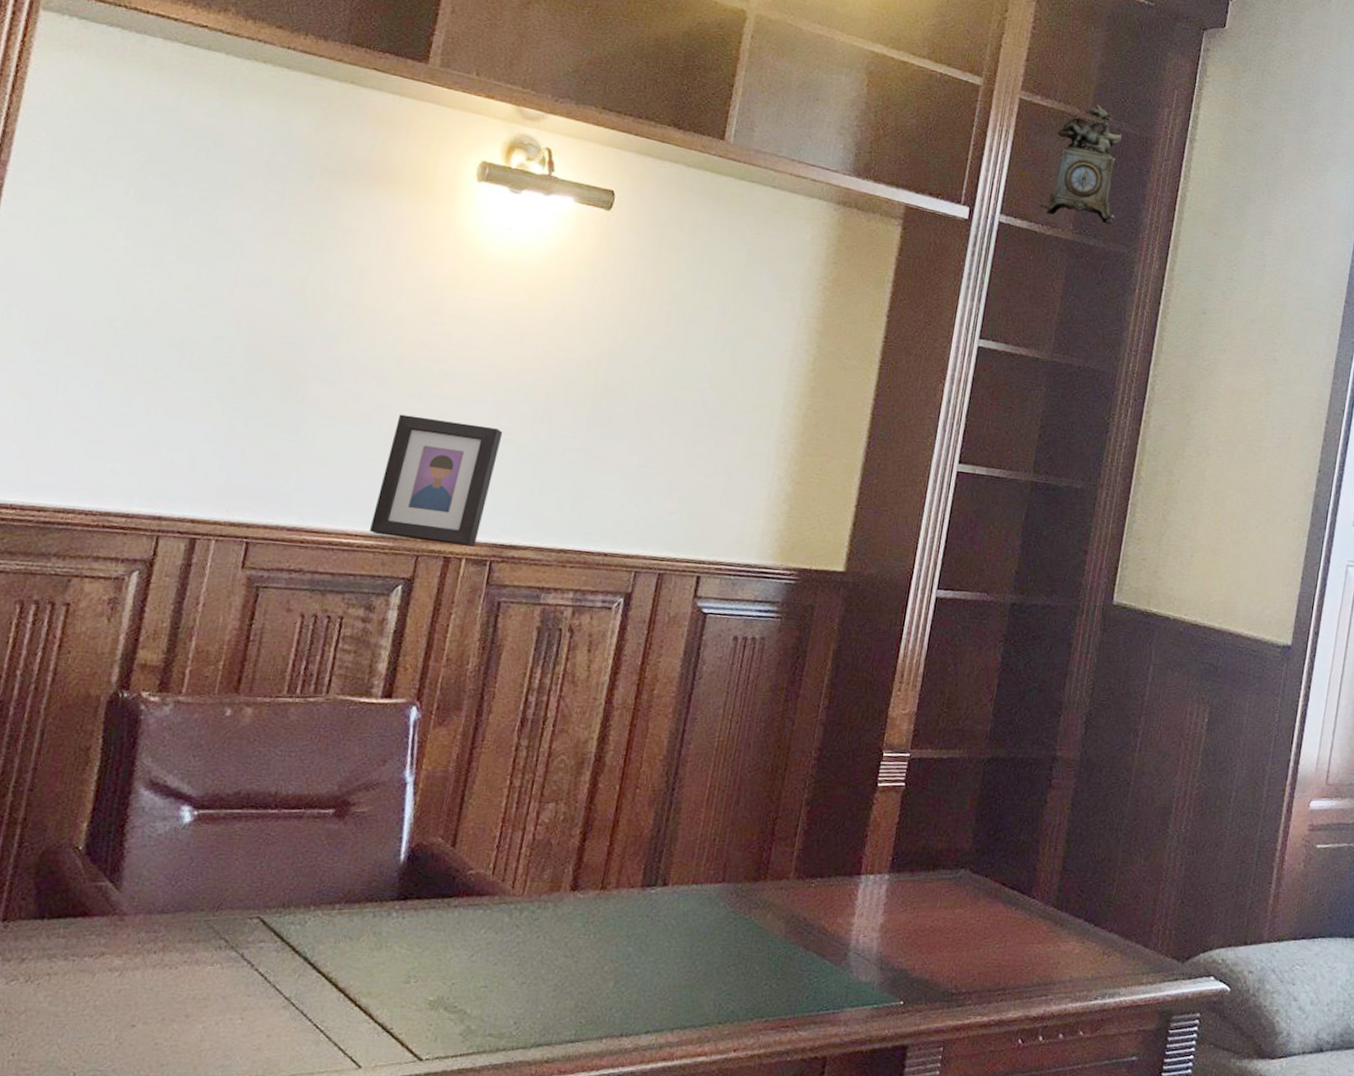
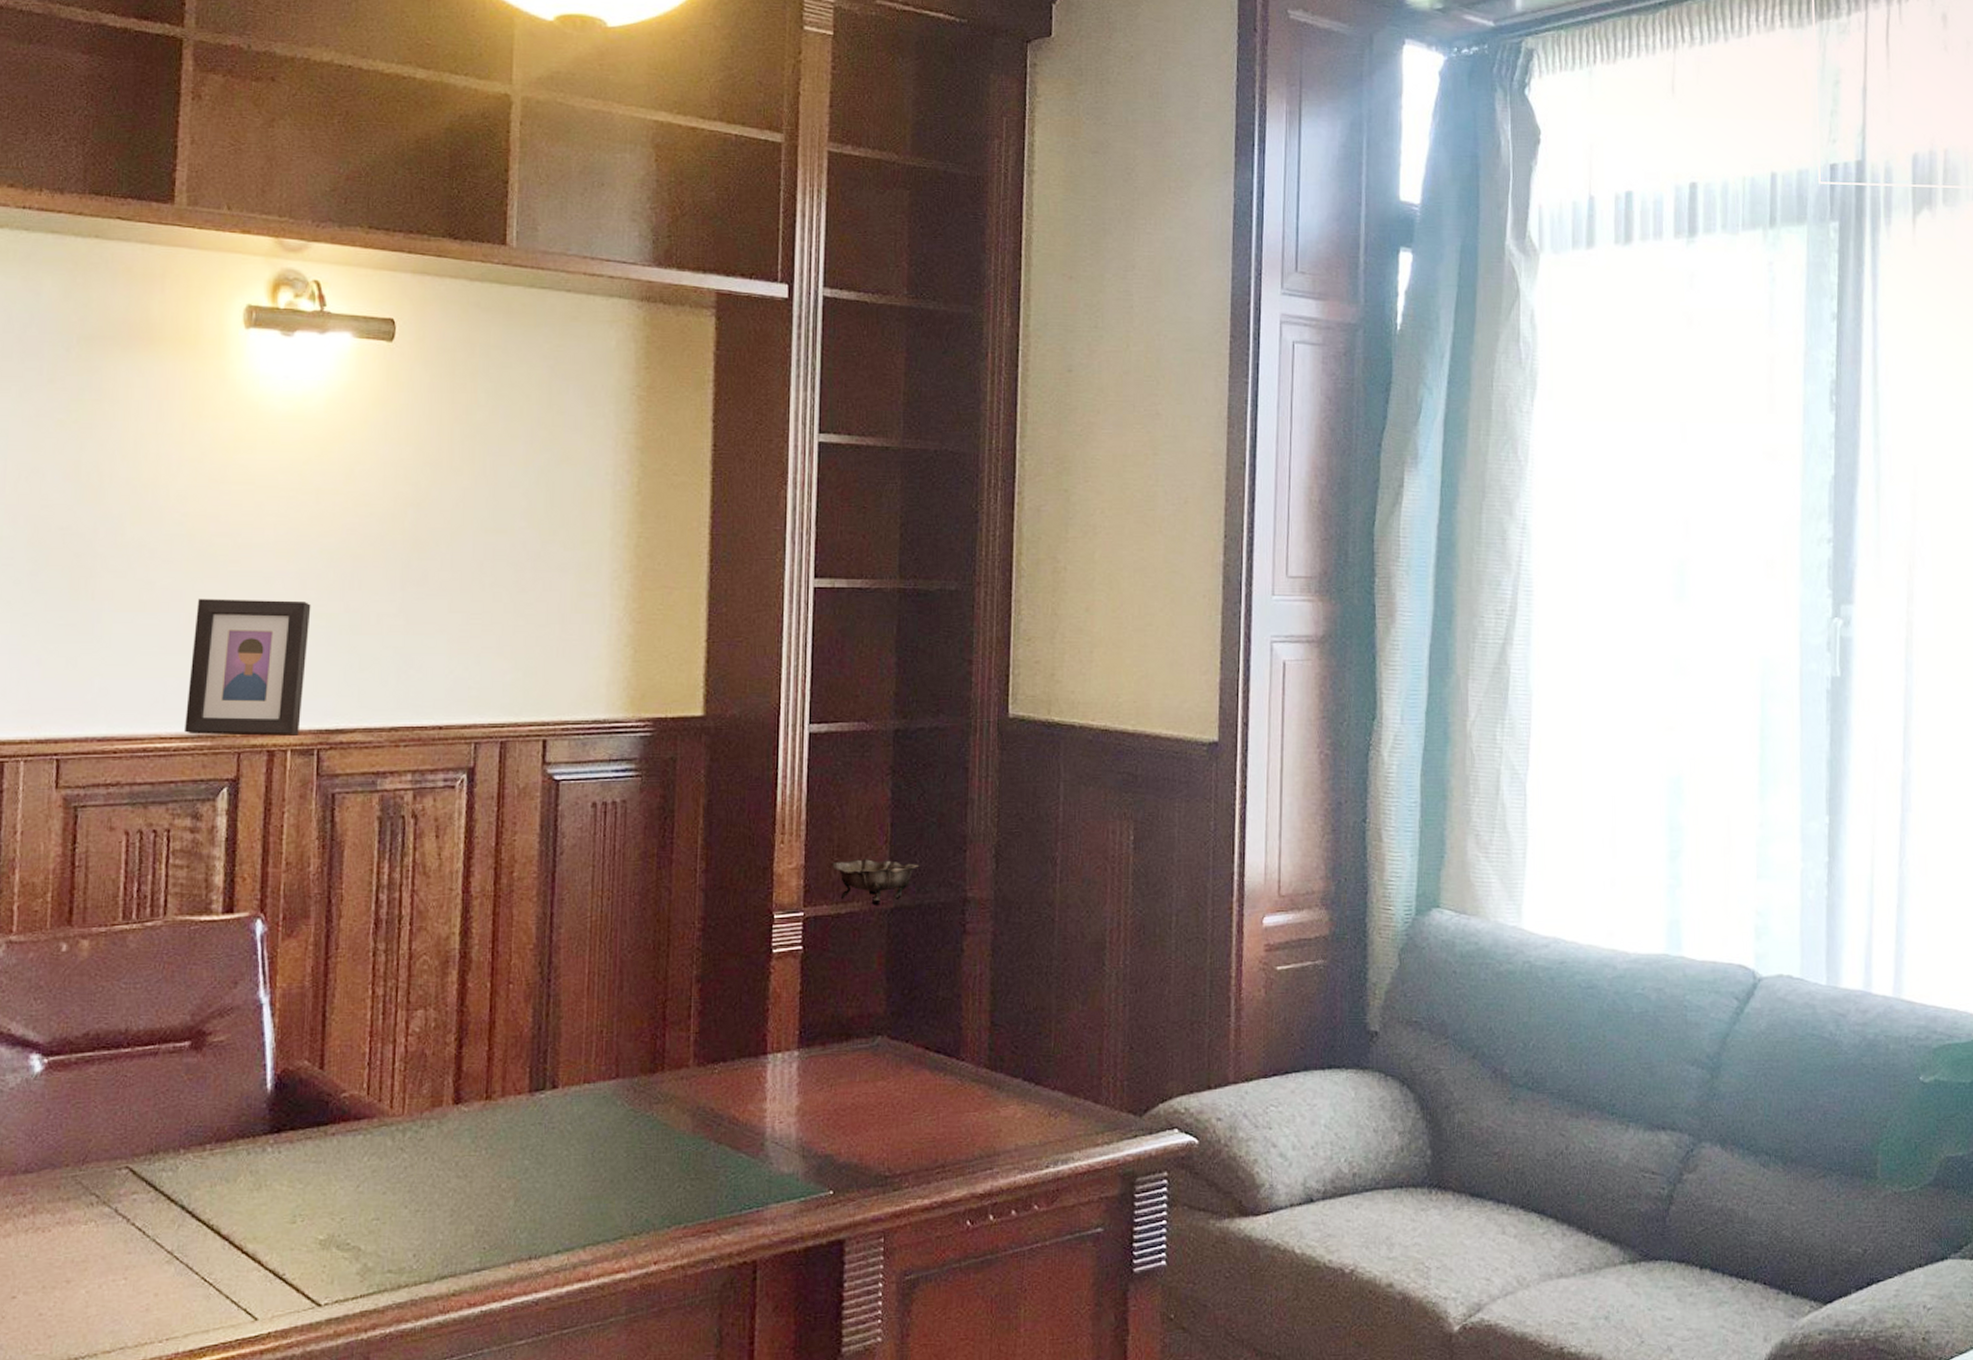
decorative bowl: none [940,712,1018,755] -> present [831,859,920,906]
clock: present [1039,104,1123,225] -> none [866,146,954,283]

